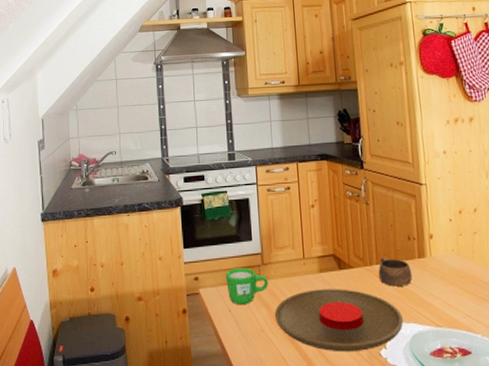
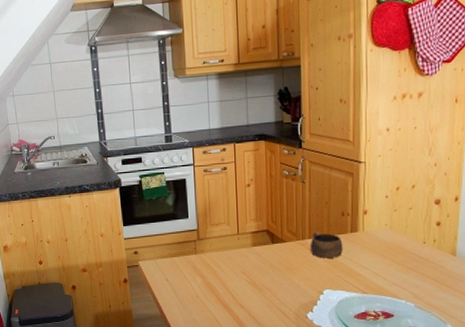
mug: present [225,268,269,304] -> none [162,243,204,275]
plate: present [274,289,403,352] -> none [209,261,331,315]

